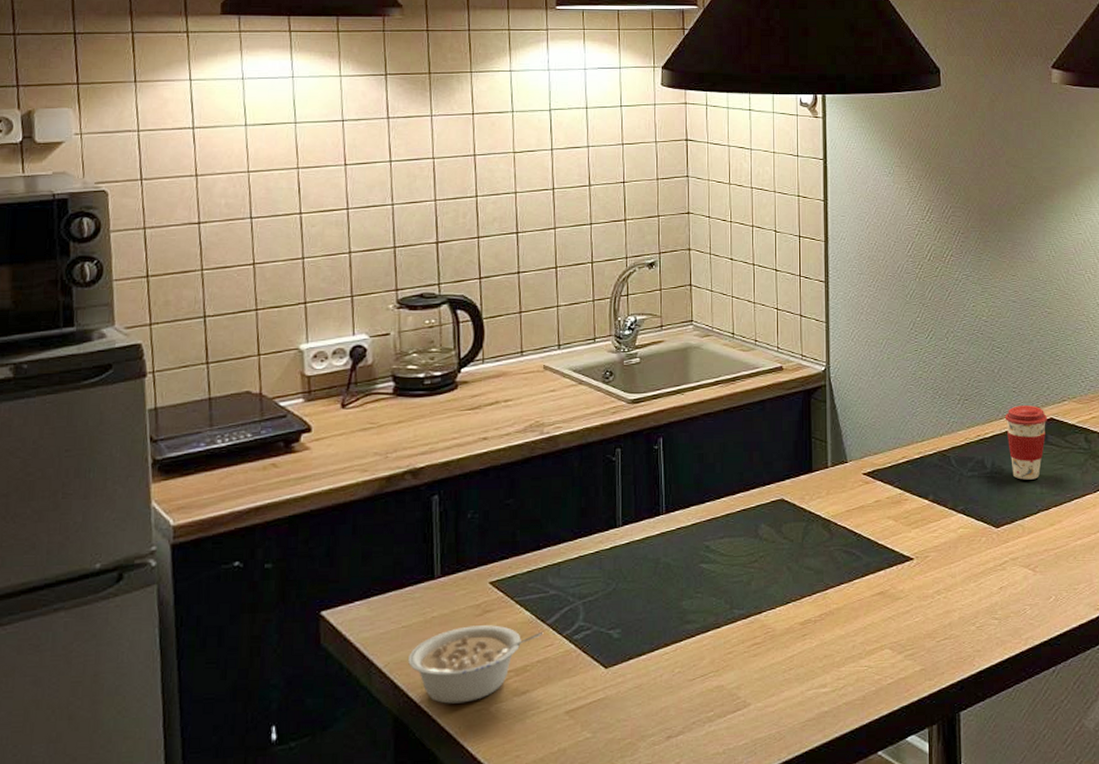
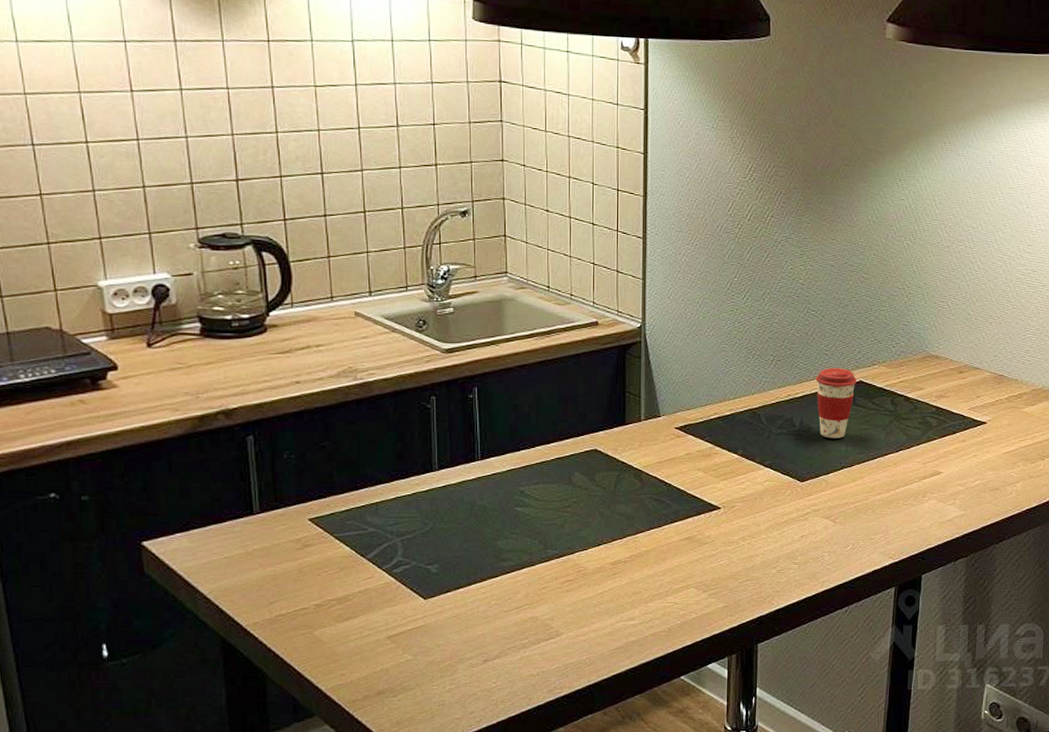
legume: present [408,625,544,704] -> none [232,558,364,628]

